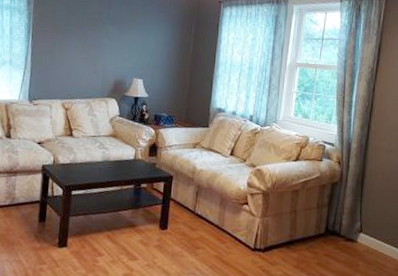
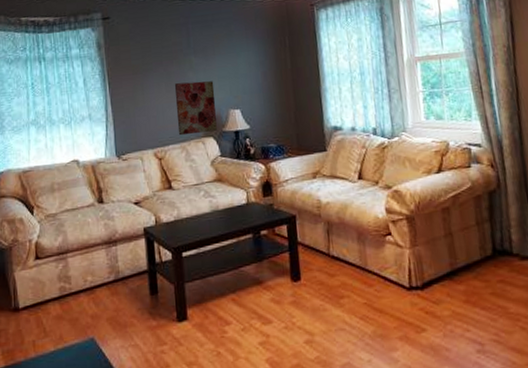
wall art: none [86,47,124,94] -> present [174,81,217,136]

